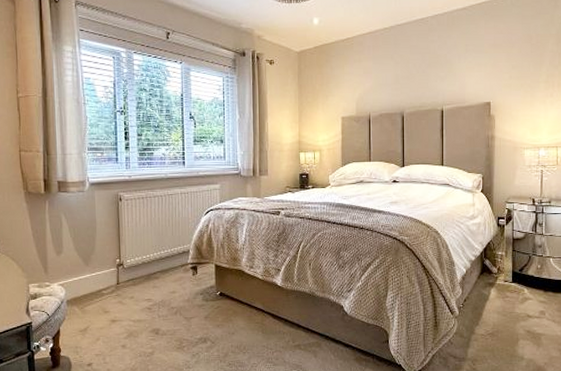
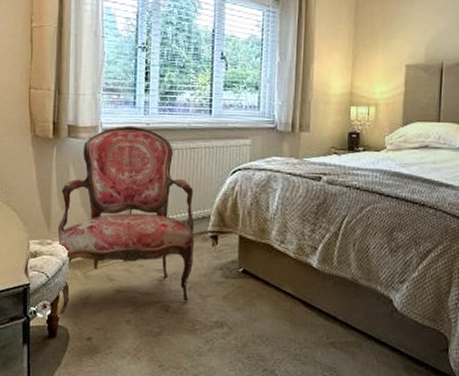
armchair: none [54,179,178,347] -> present [57,125,195,315]

